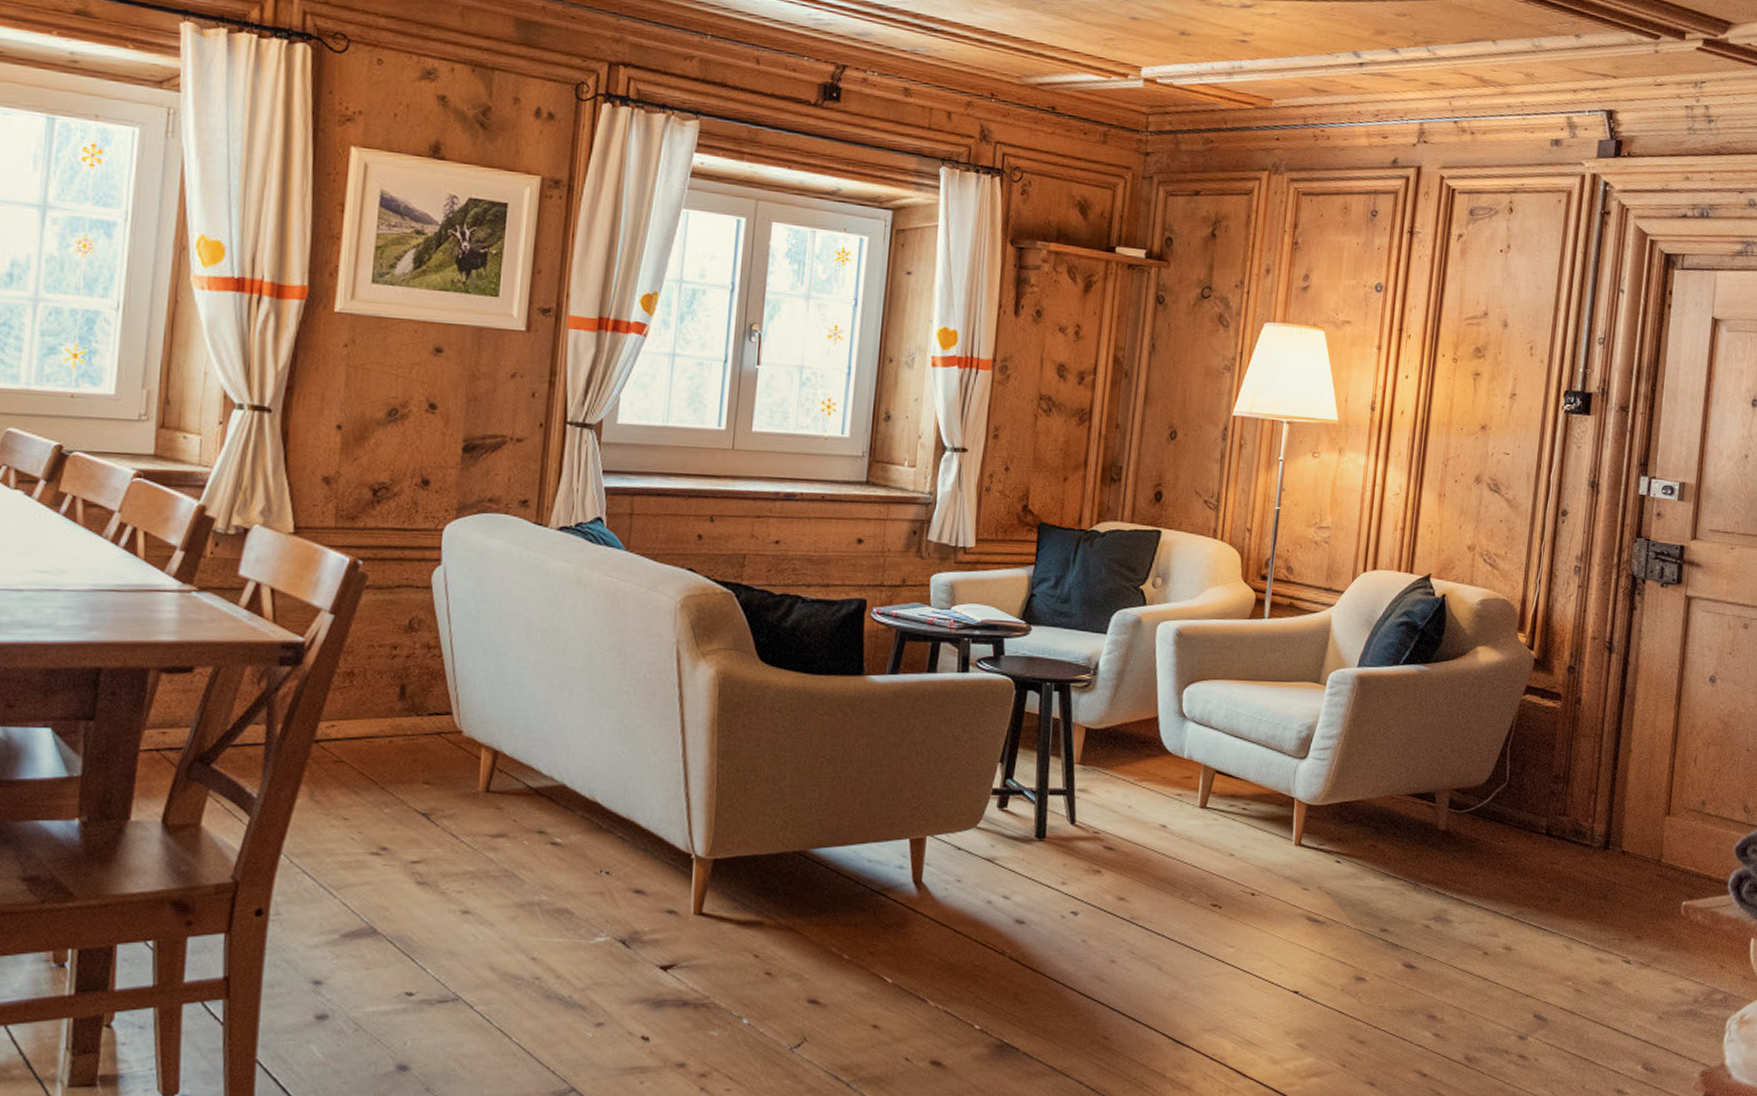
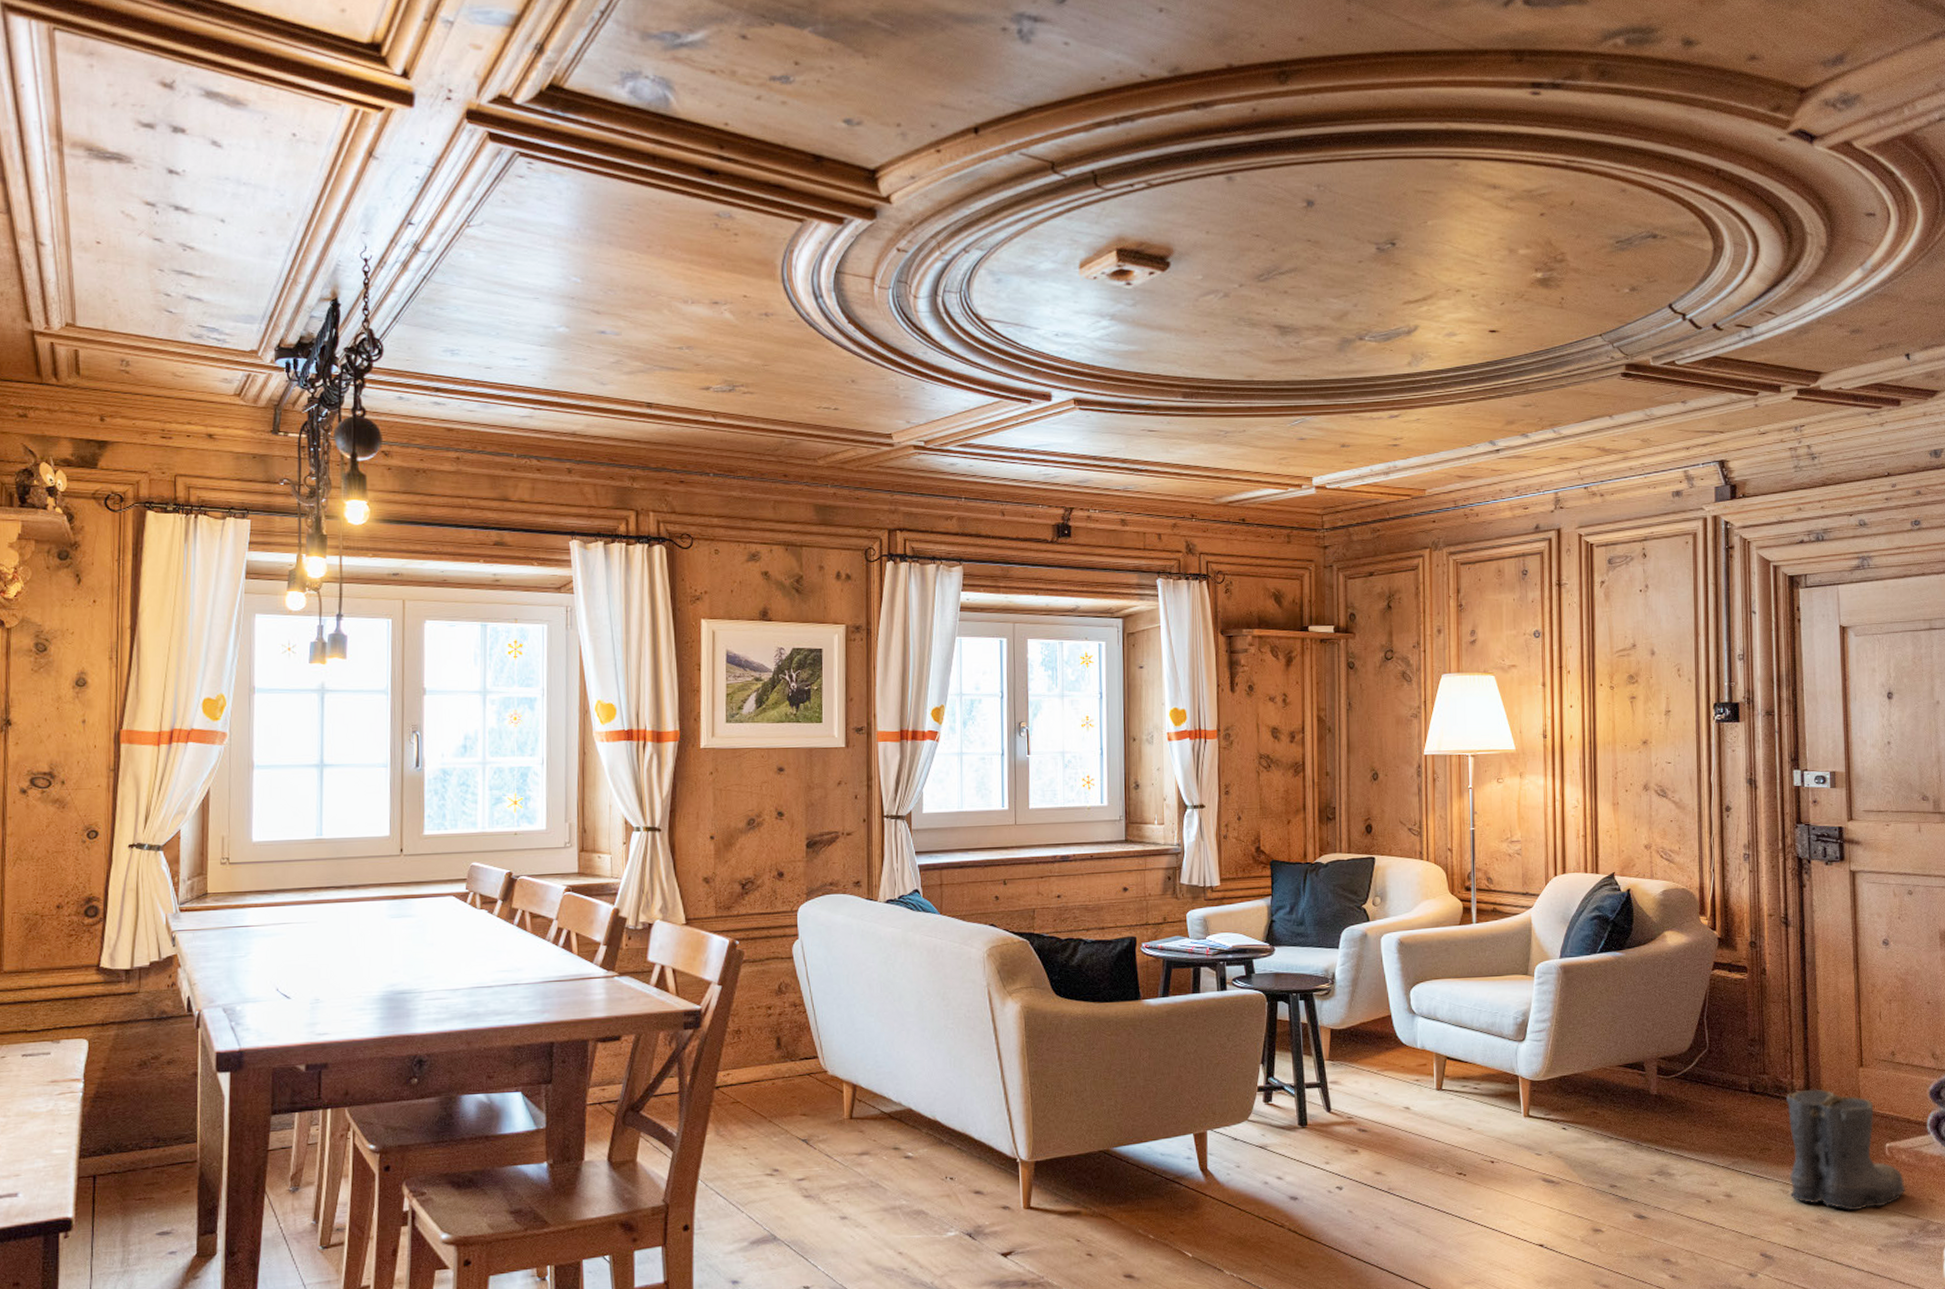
boots: none [1571,836,1696,973] -> present [1786,1089,1905,1211]

